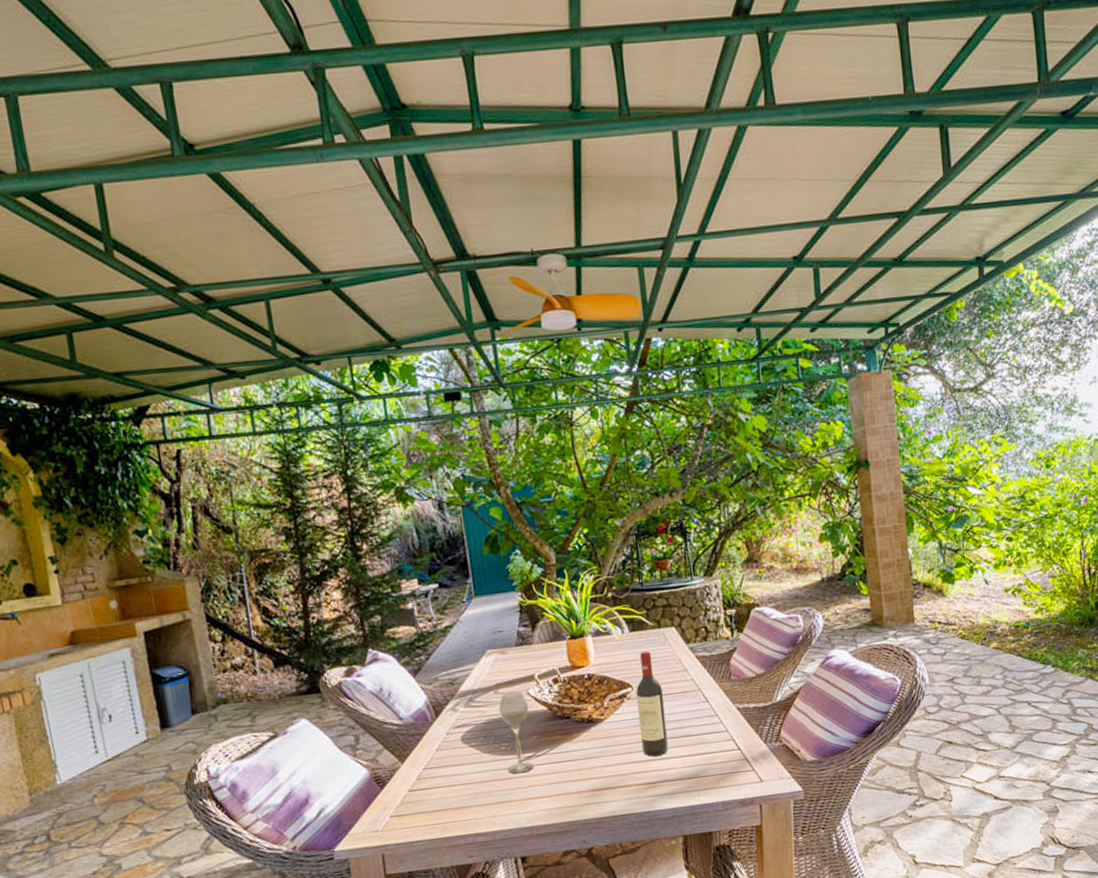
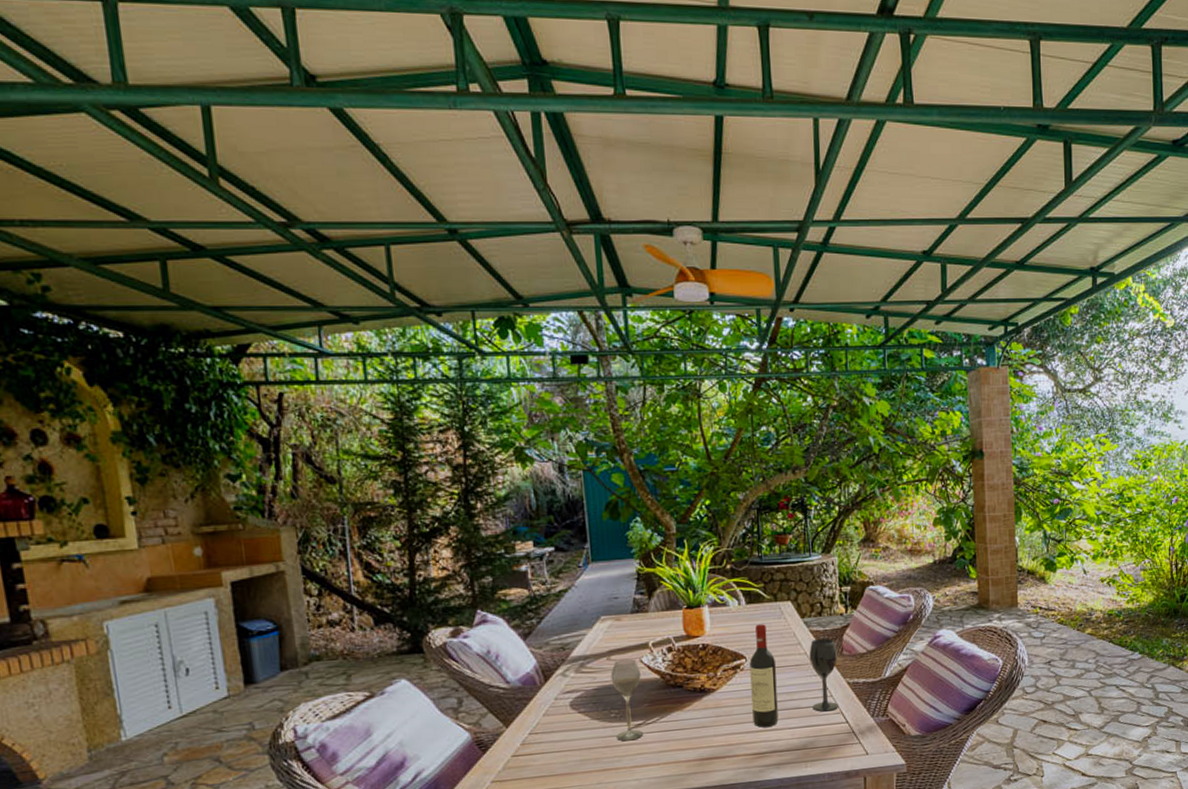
wine glass: none [696,663,729,739] -> present [809,638,838,712]

